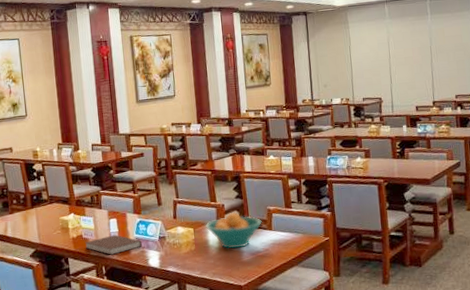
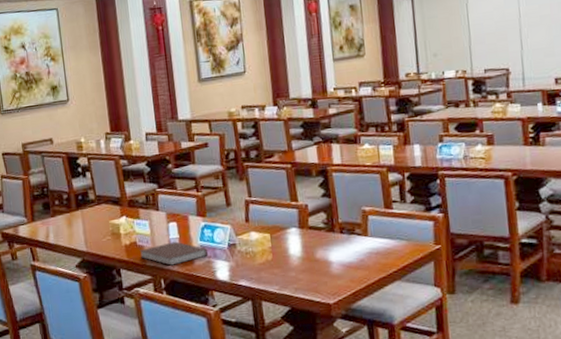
fruit bowl: present [205,213,262,249] -> none [285,215,355,259]

